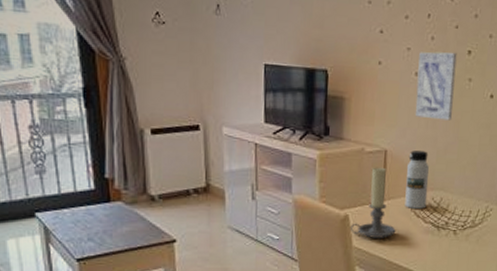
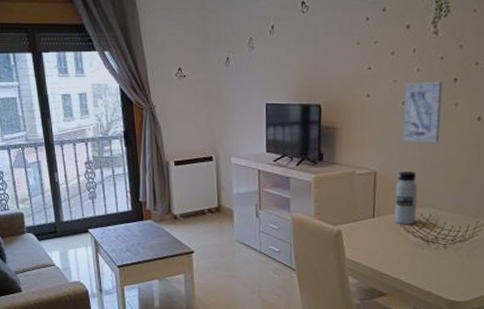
candle holder: present [350,167,396,238] -> none [343,187,386,251]

